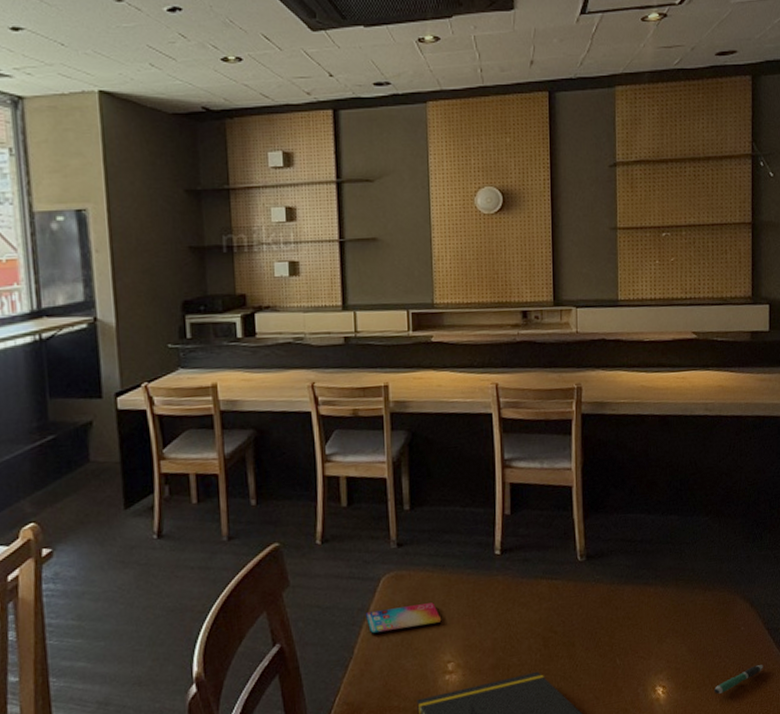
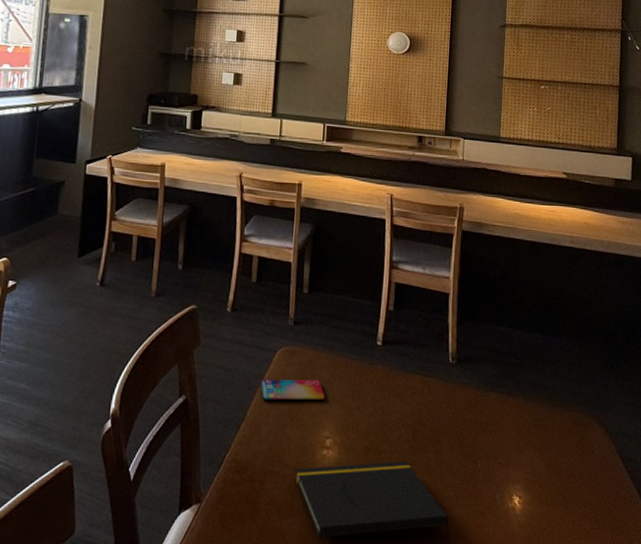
pen: present [713,665,763,694] -> none [567,492,616,514]

